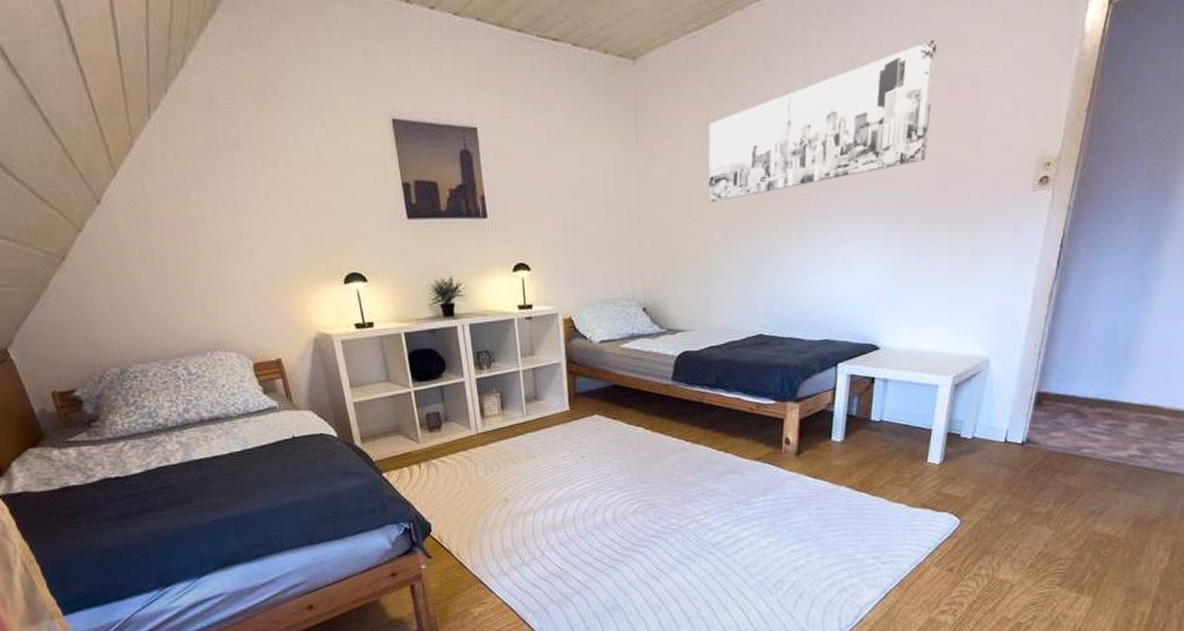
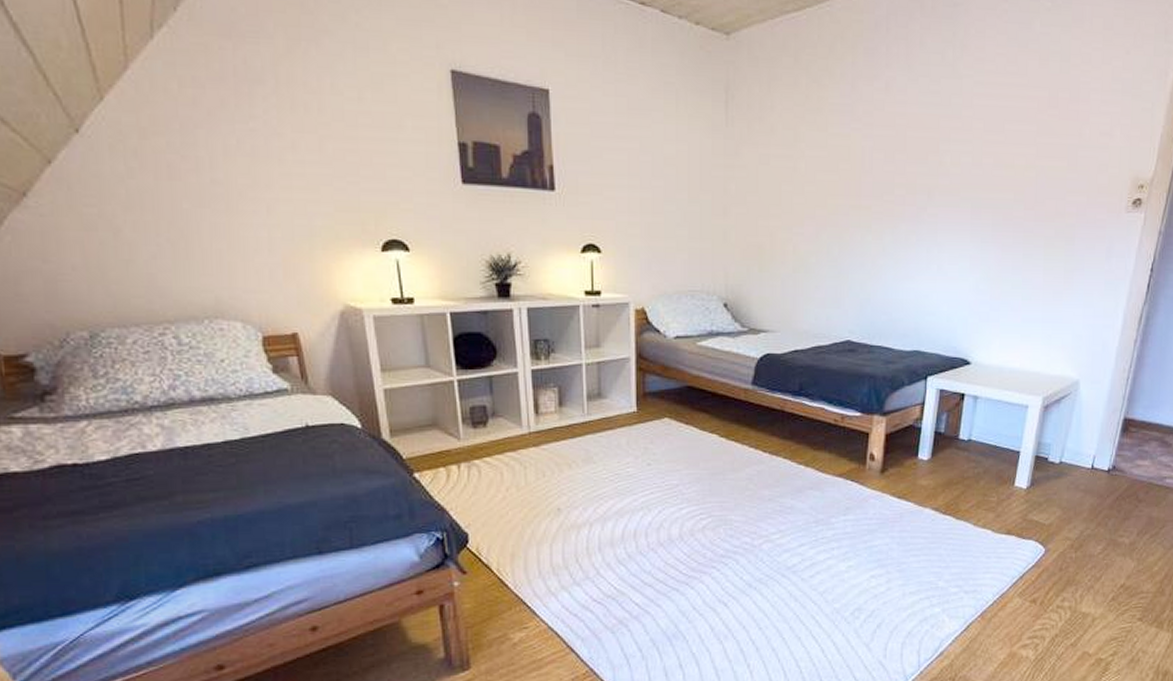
wall art: present [708,39,937,203] -> none [800,49,1039,196]

